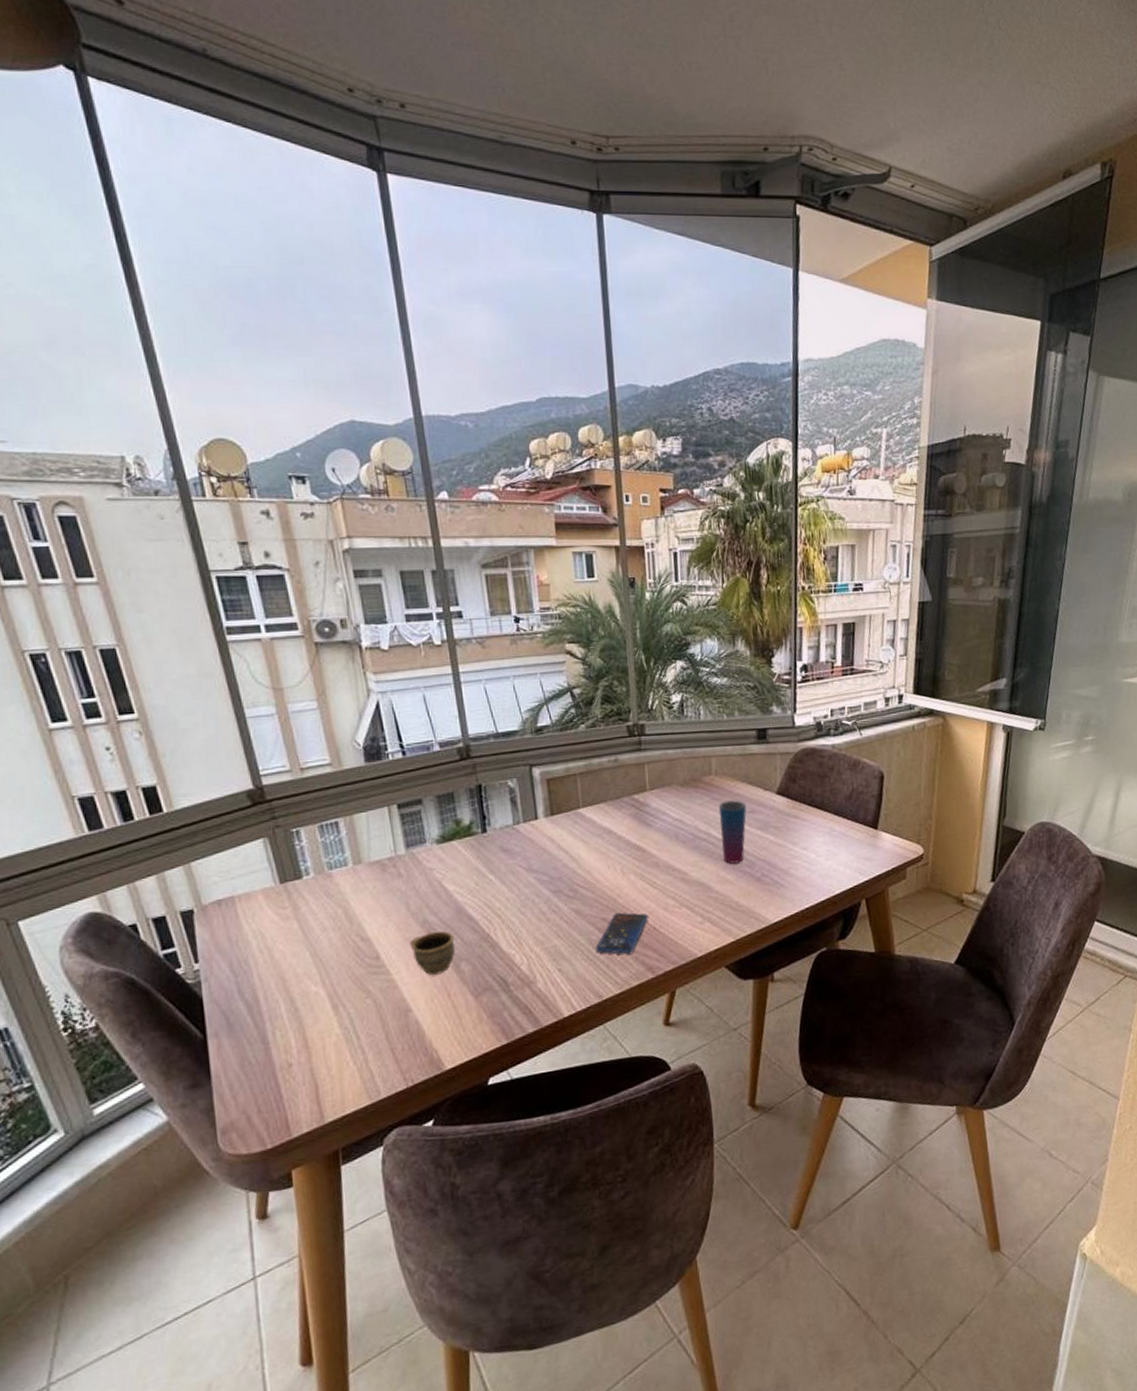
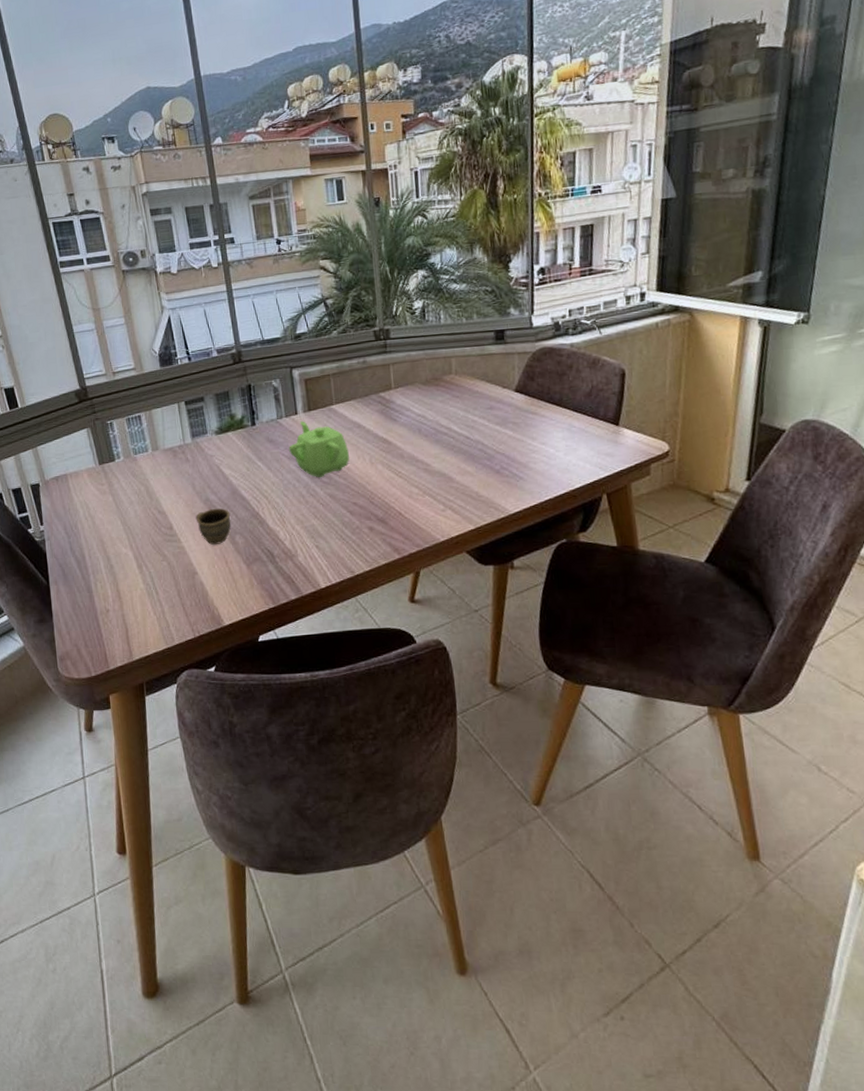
teapot: none [527,827,598,891] -> present [289,421,349,477]
smartphone: present [594,912,648,954] -> none [347,498,394,536]
cup: present [718,800,747,864] -> none [458,397,486,457]

